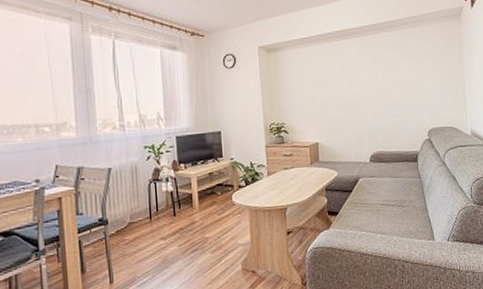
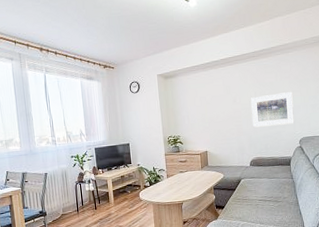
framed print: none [370,73,422,115] -> present [250,92,294,128]

